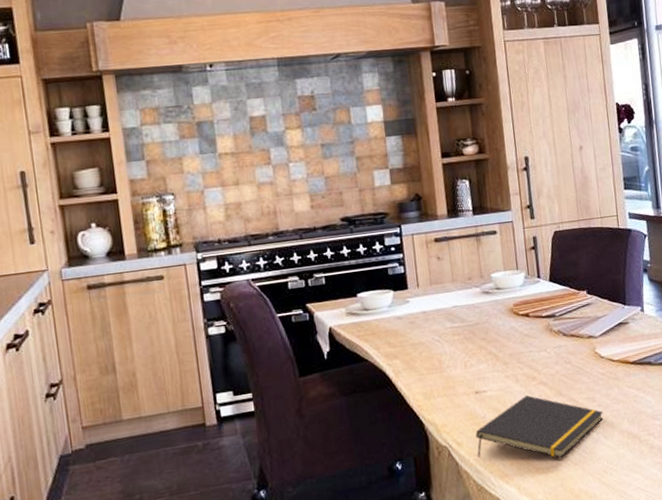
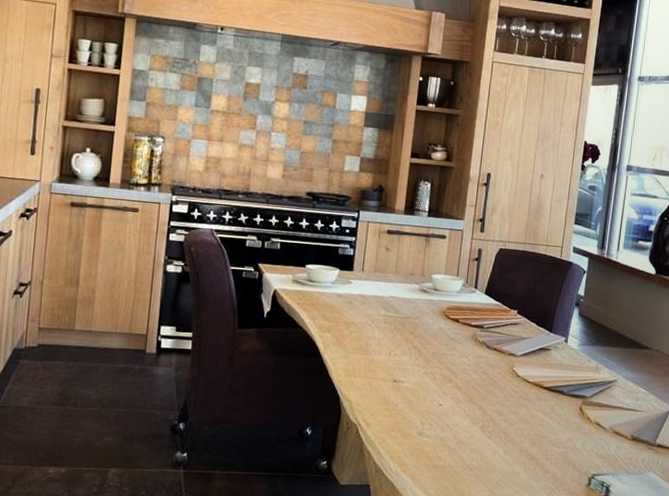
notepad: present [475,395,604,459] -> none [382,394,509,461]

